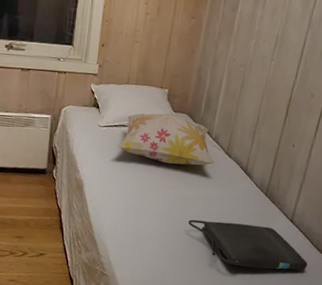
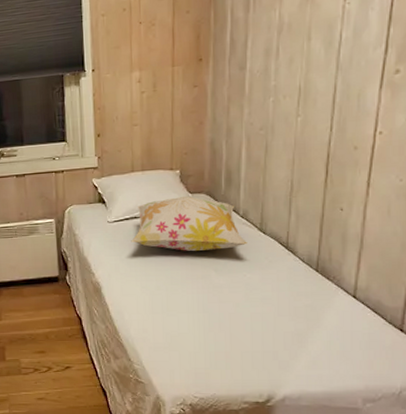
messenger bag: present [187,219,308,271] -> none [226,307,384,357]

